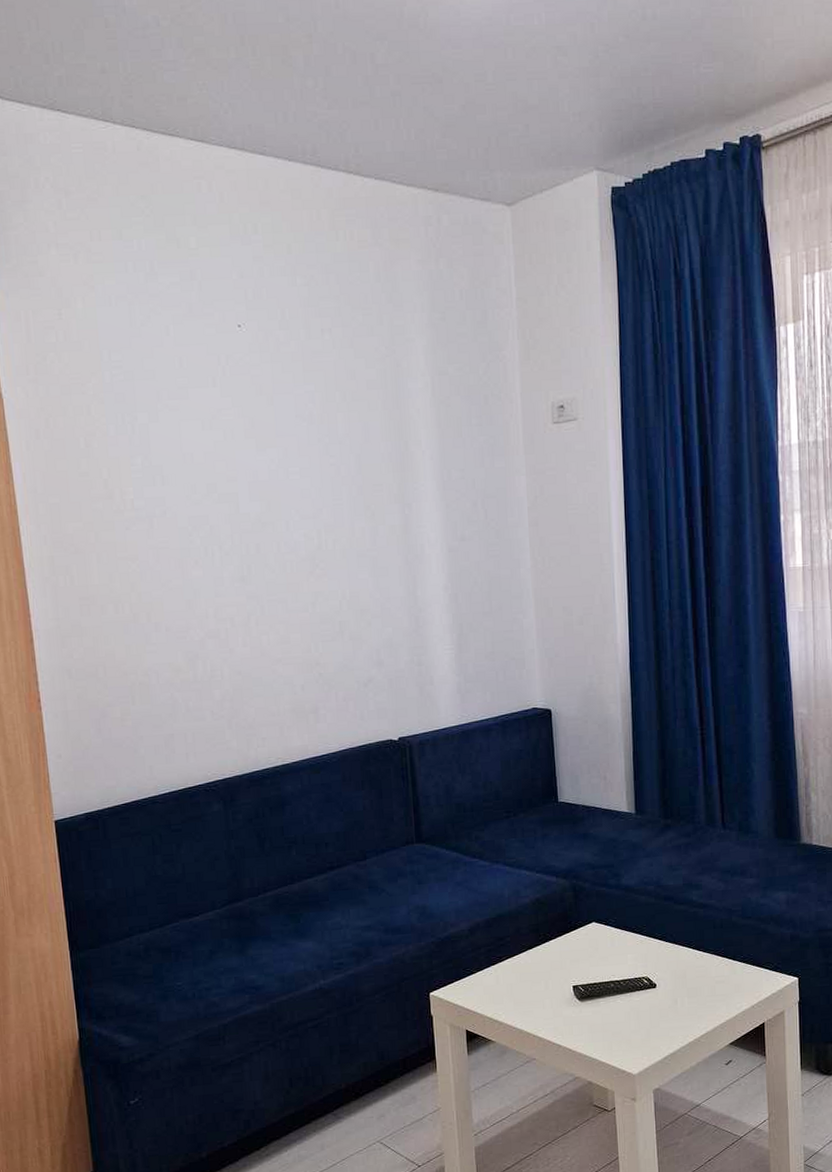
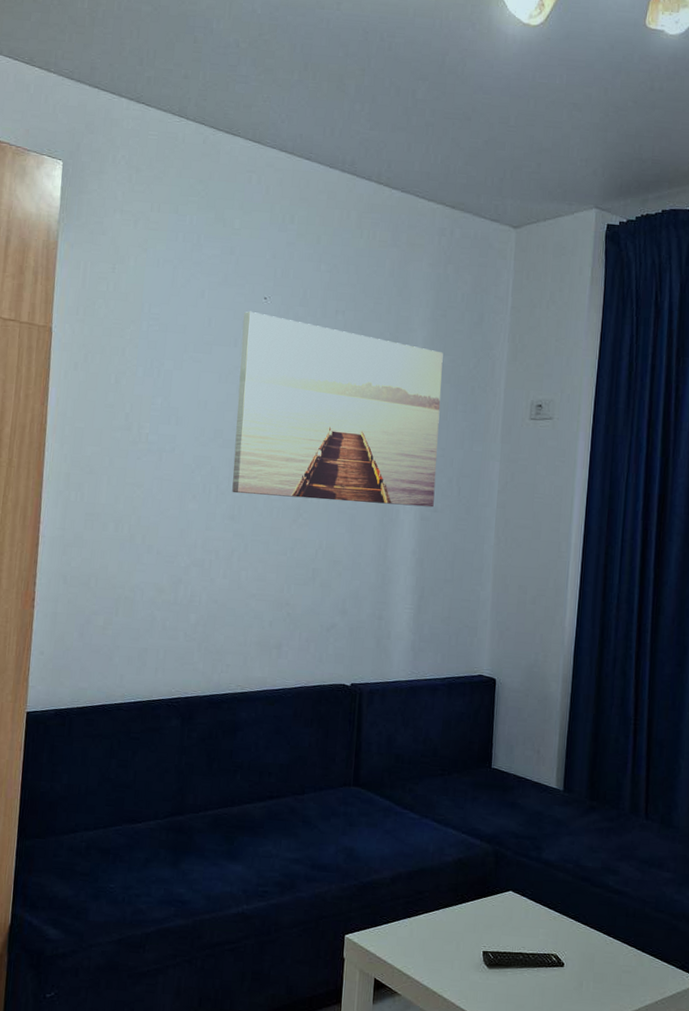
wall art: none [218,343,460,552] -> present [232,311,443,508]

